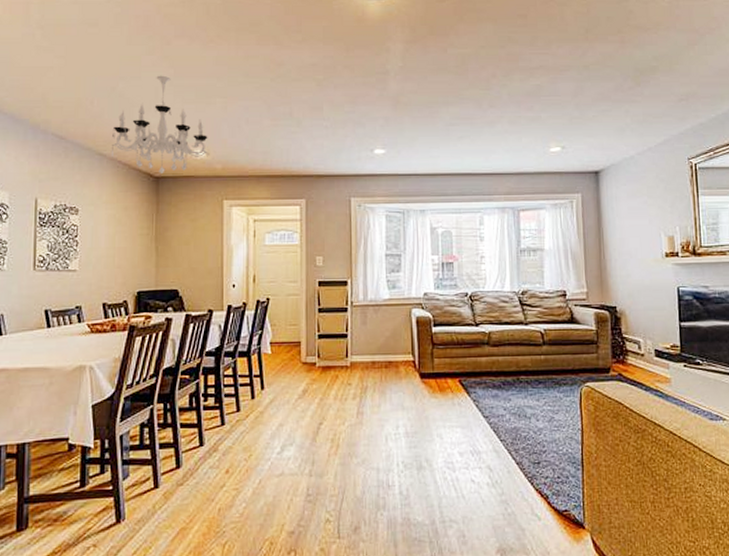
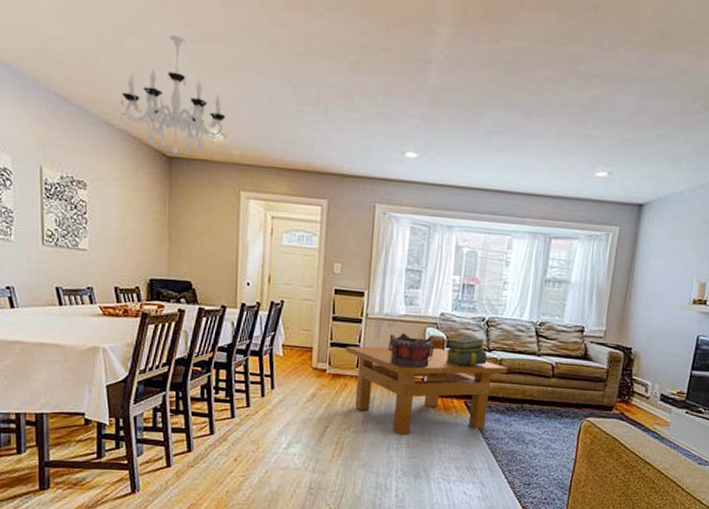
table: none [334,329,497,424] -> present [346,346,508,435]
decorative container: none [376,316,422,351] -> present [388,332,434,369]
stack of books: none [433,313,476,345] -> present [445,336,488,367]

